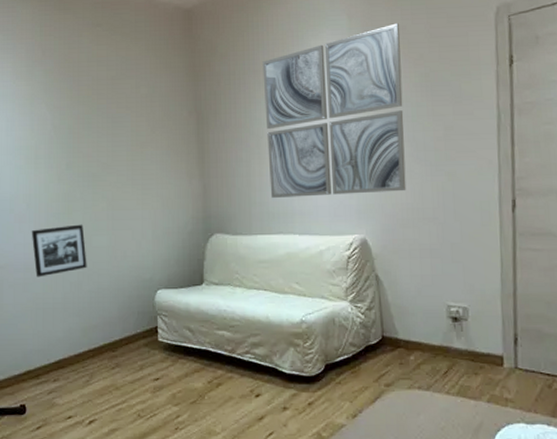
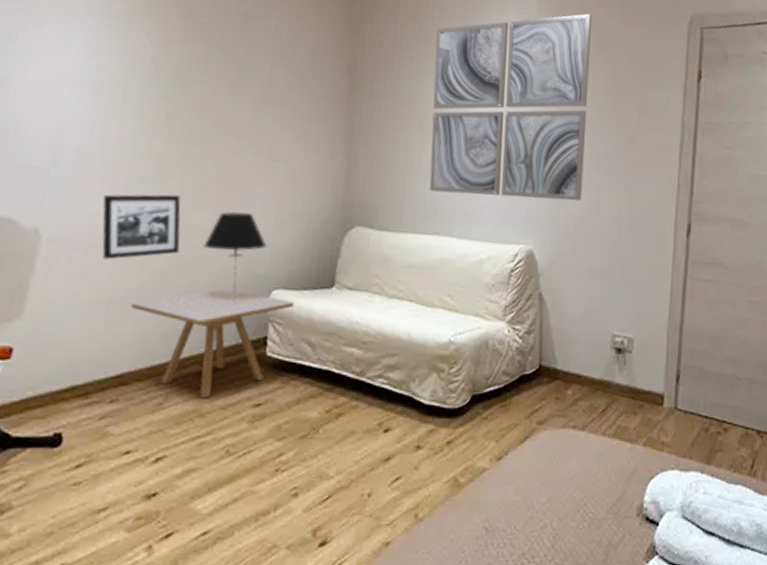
side table: none [59,291,175,376] -> present [130,287,295,399]
table lamp: none [103,231,149,300] -> present [203,212,267,300]

